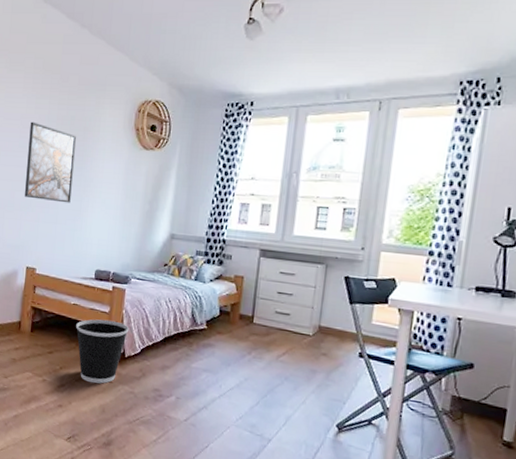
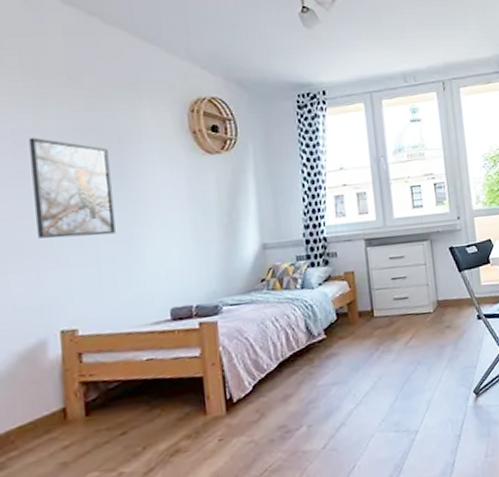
wastebasket: present [76,319,129,384] -> none [156,363,232,452]

